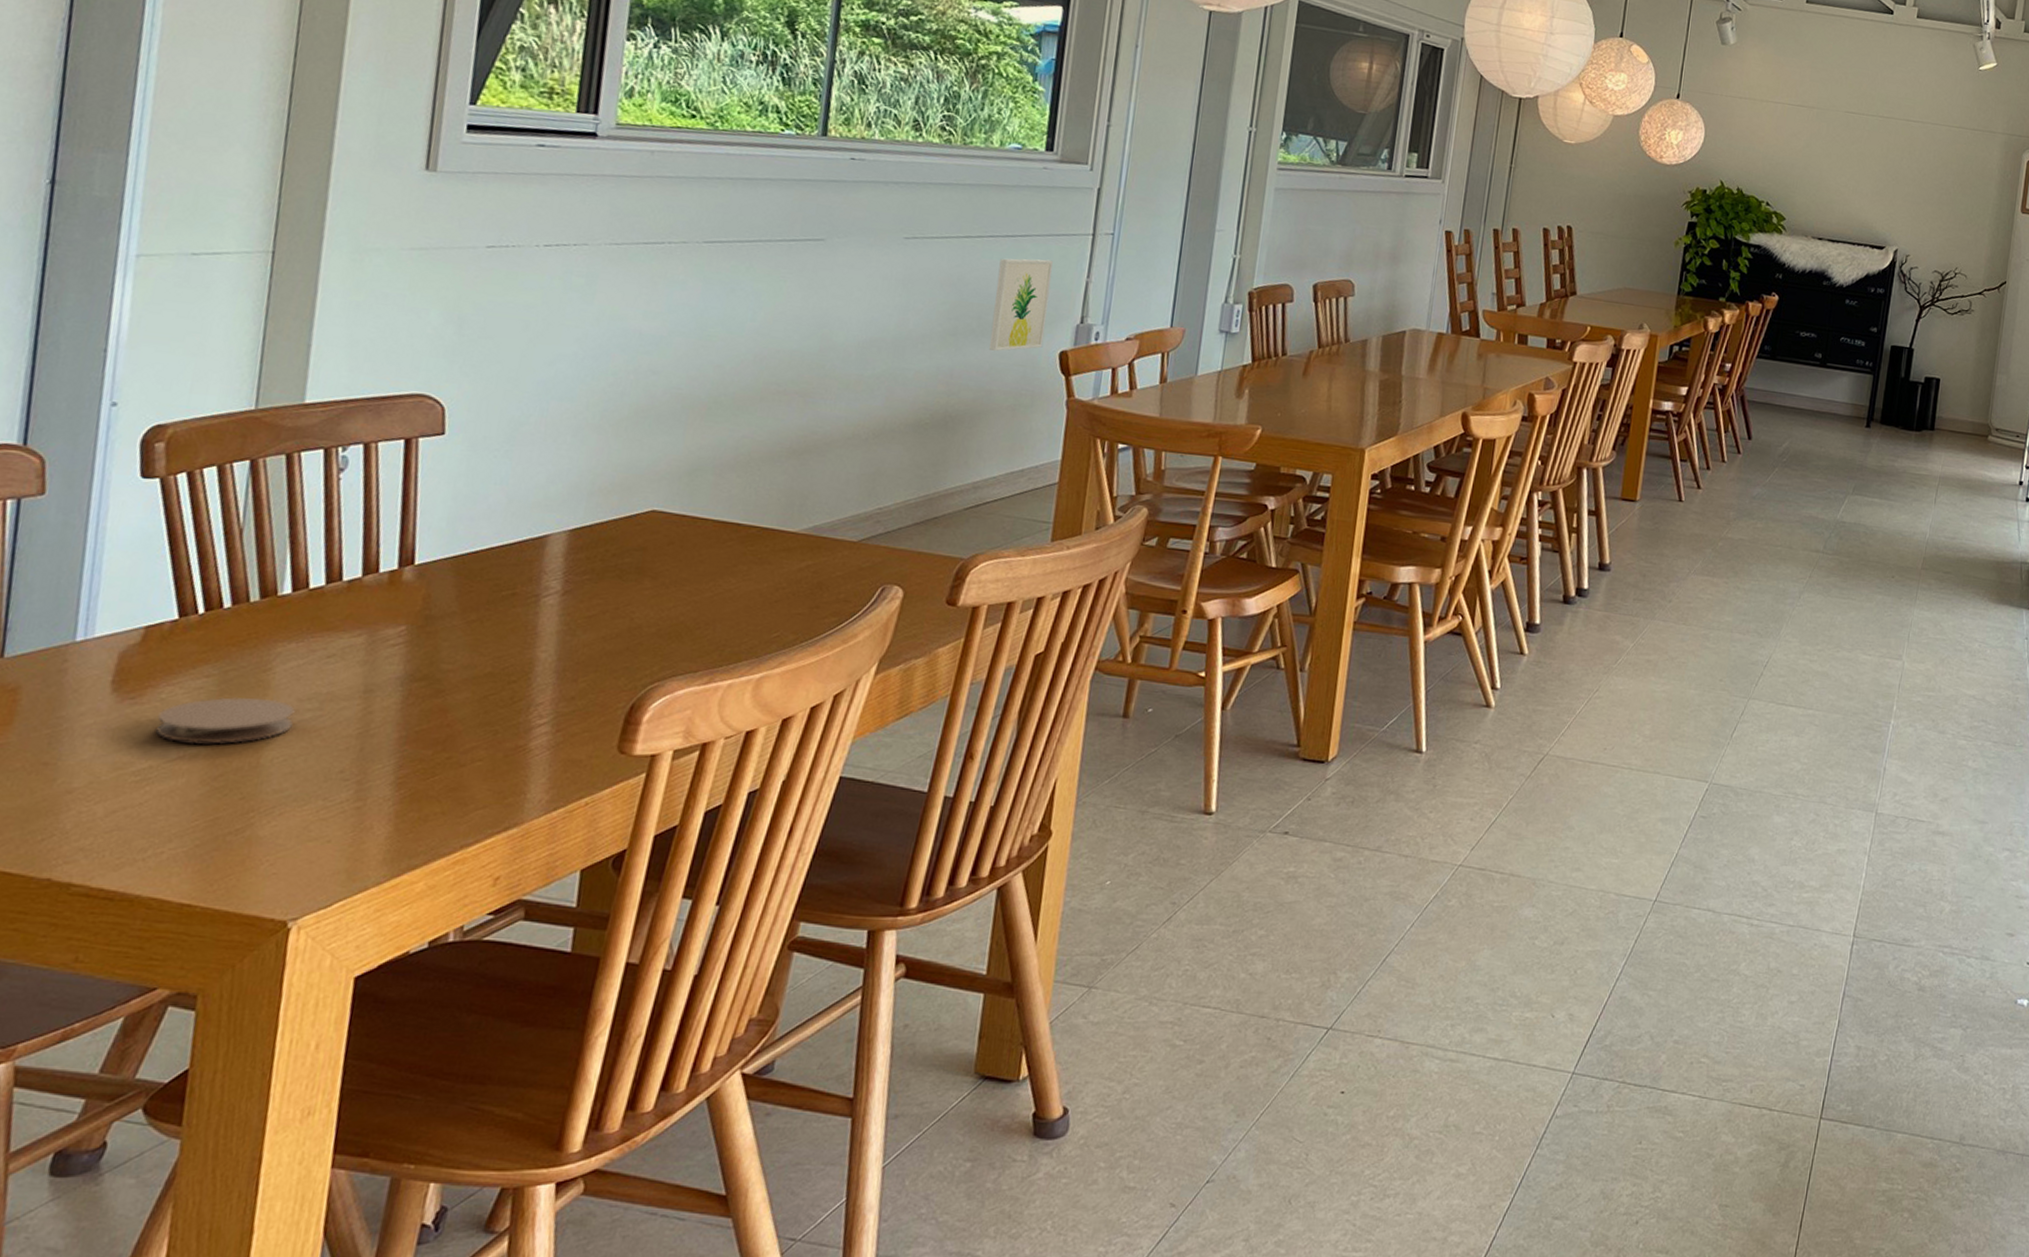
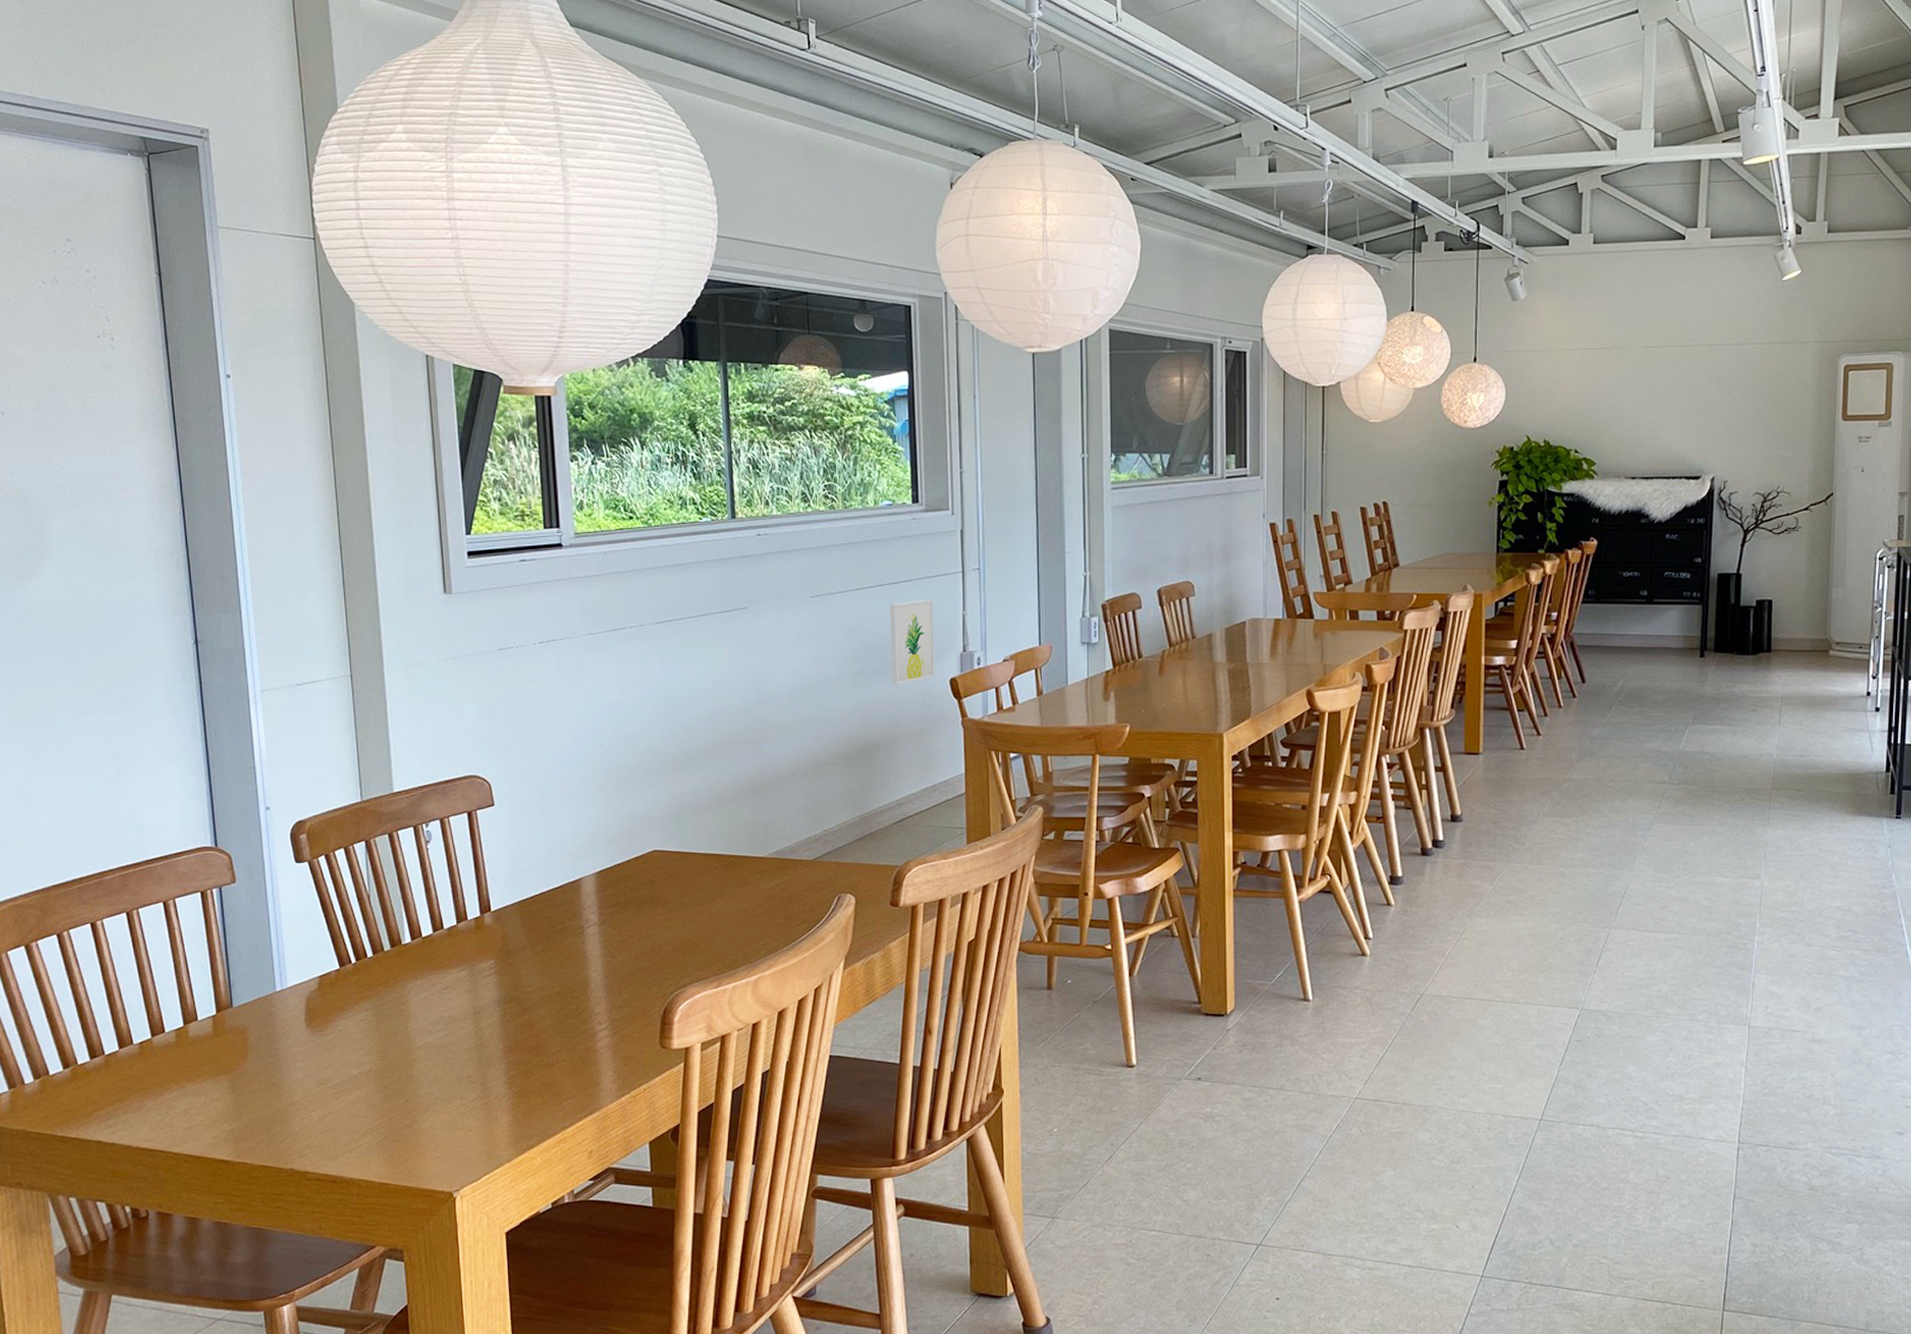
coaster: present [156,697,295,745] -> none [339,1024,429,1063]

